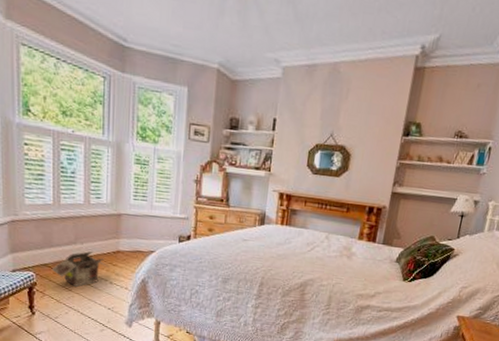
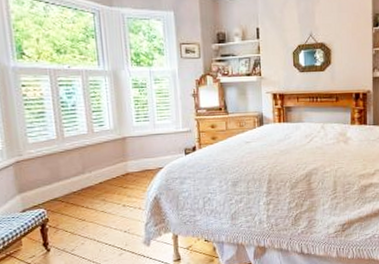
cardboard box: present [51,250,109,287] -> none [62,177,121,216]

